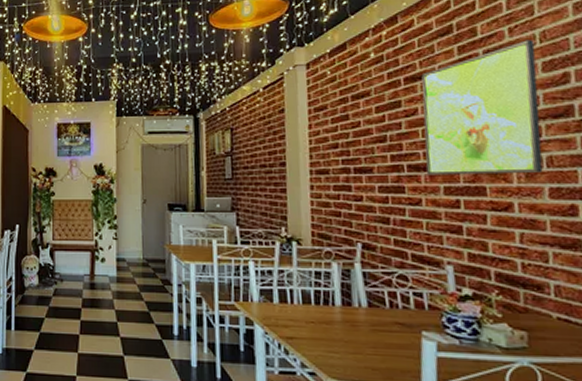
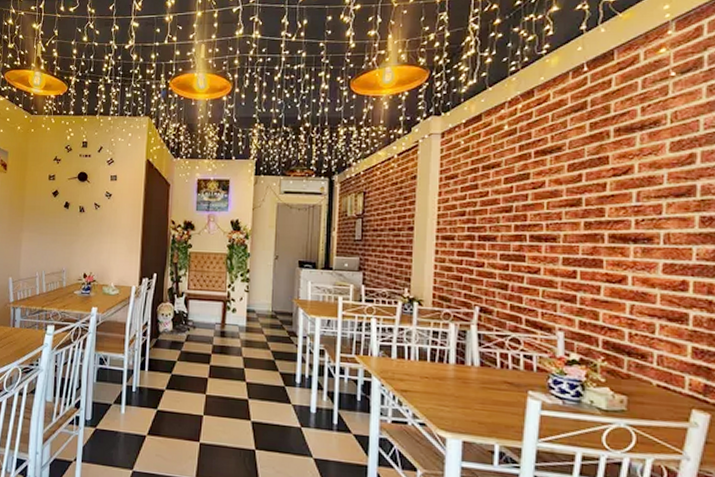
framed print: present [421,39,544,175] -> none [547,119,665,249]

